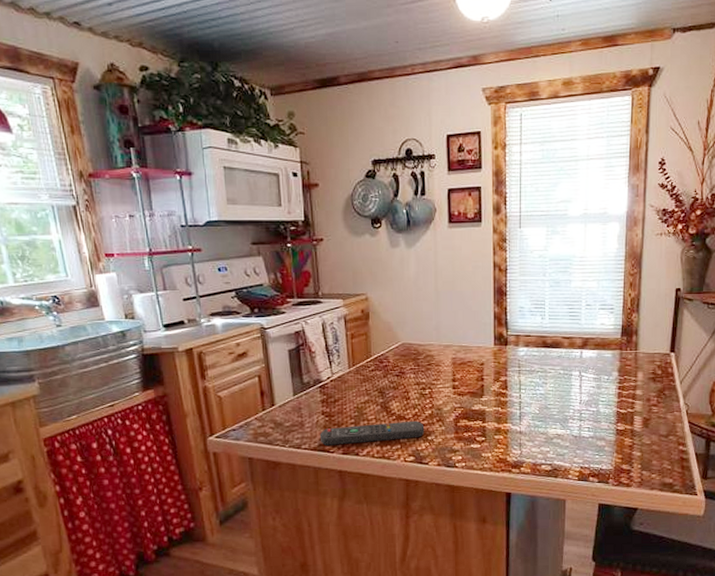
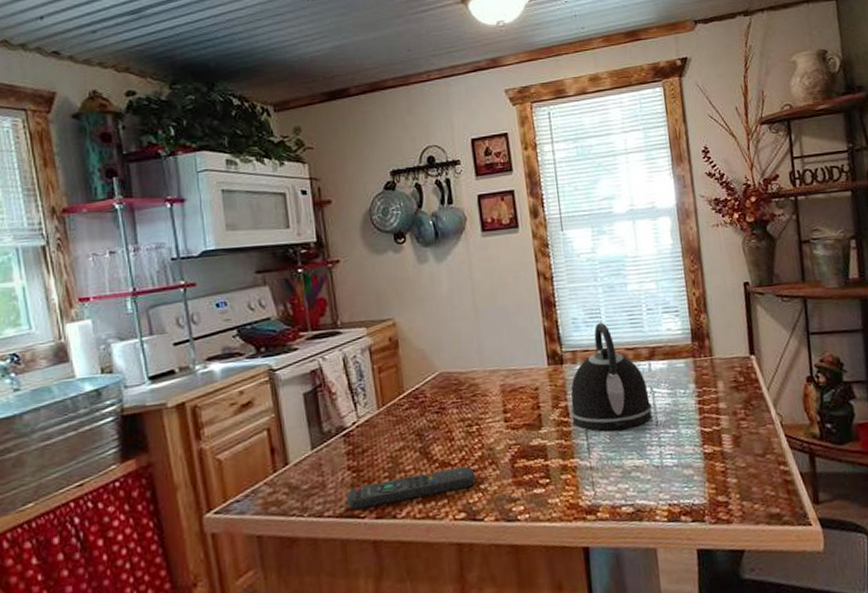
kettle: none [509,312,578,404] -> present [570,321,652,431]

